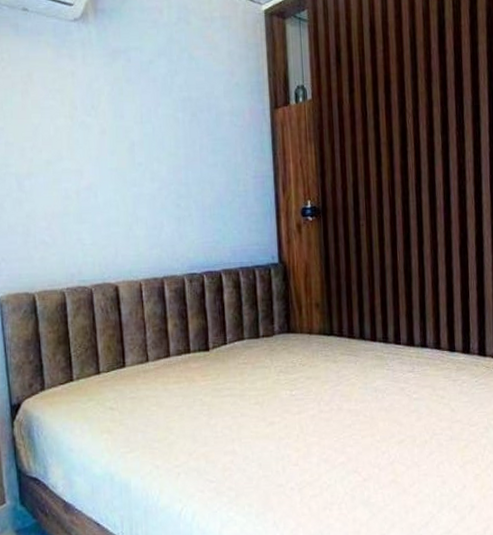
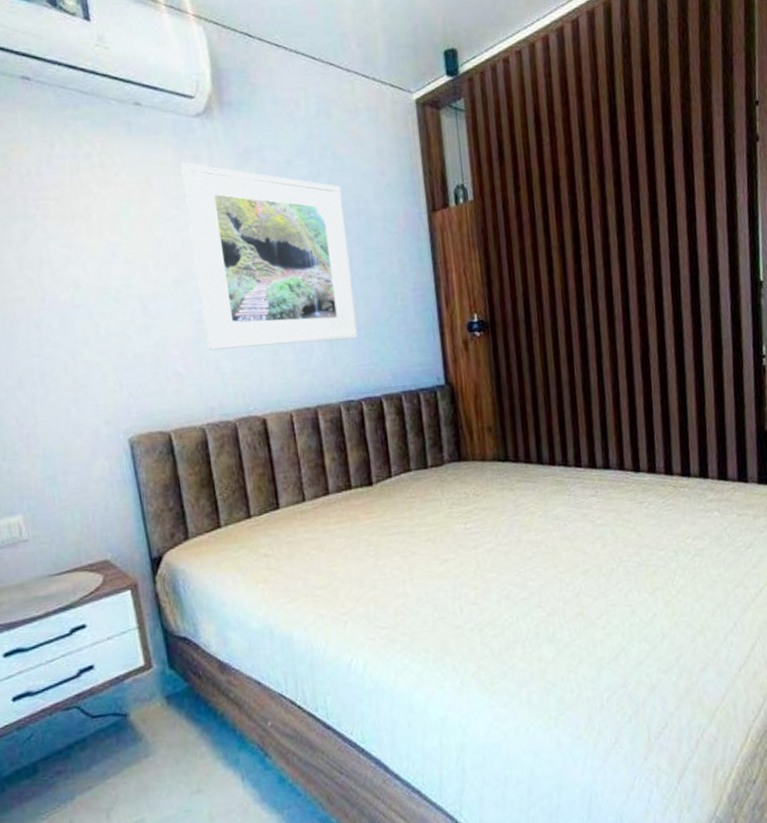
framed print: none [58,60,204,223] -> present [181,163,359,350]

